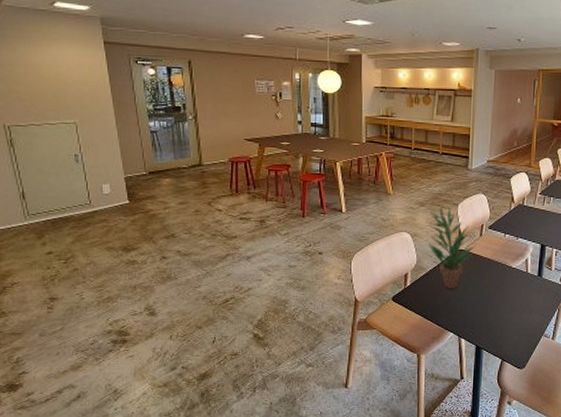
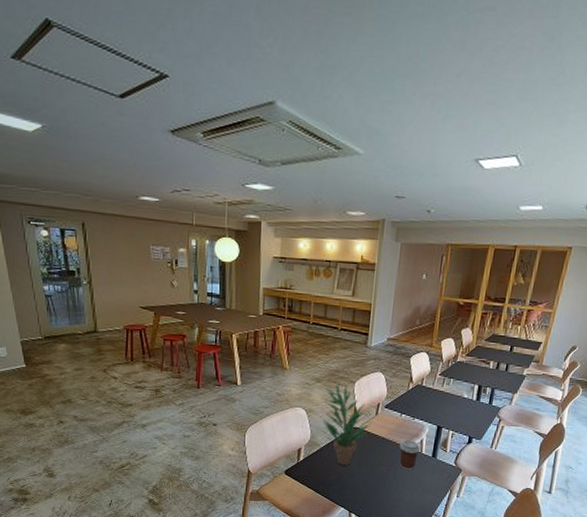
coffee cup: none [505,259,525,291] -> present [399,439,420,470]

